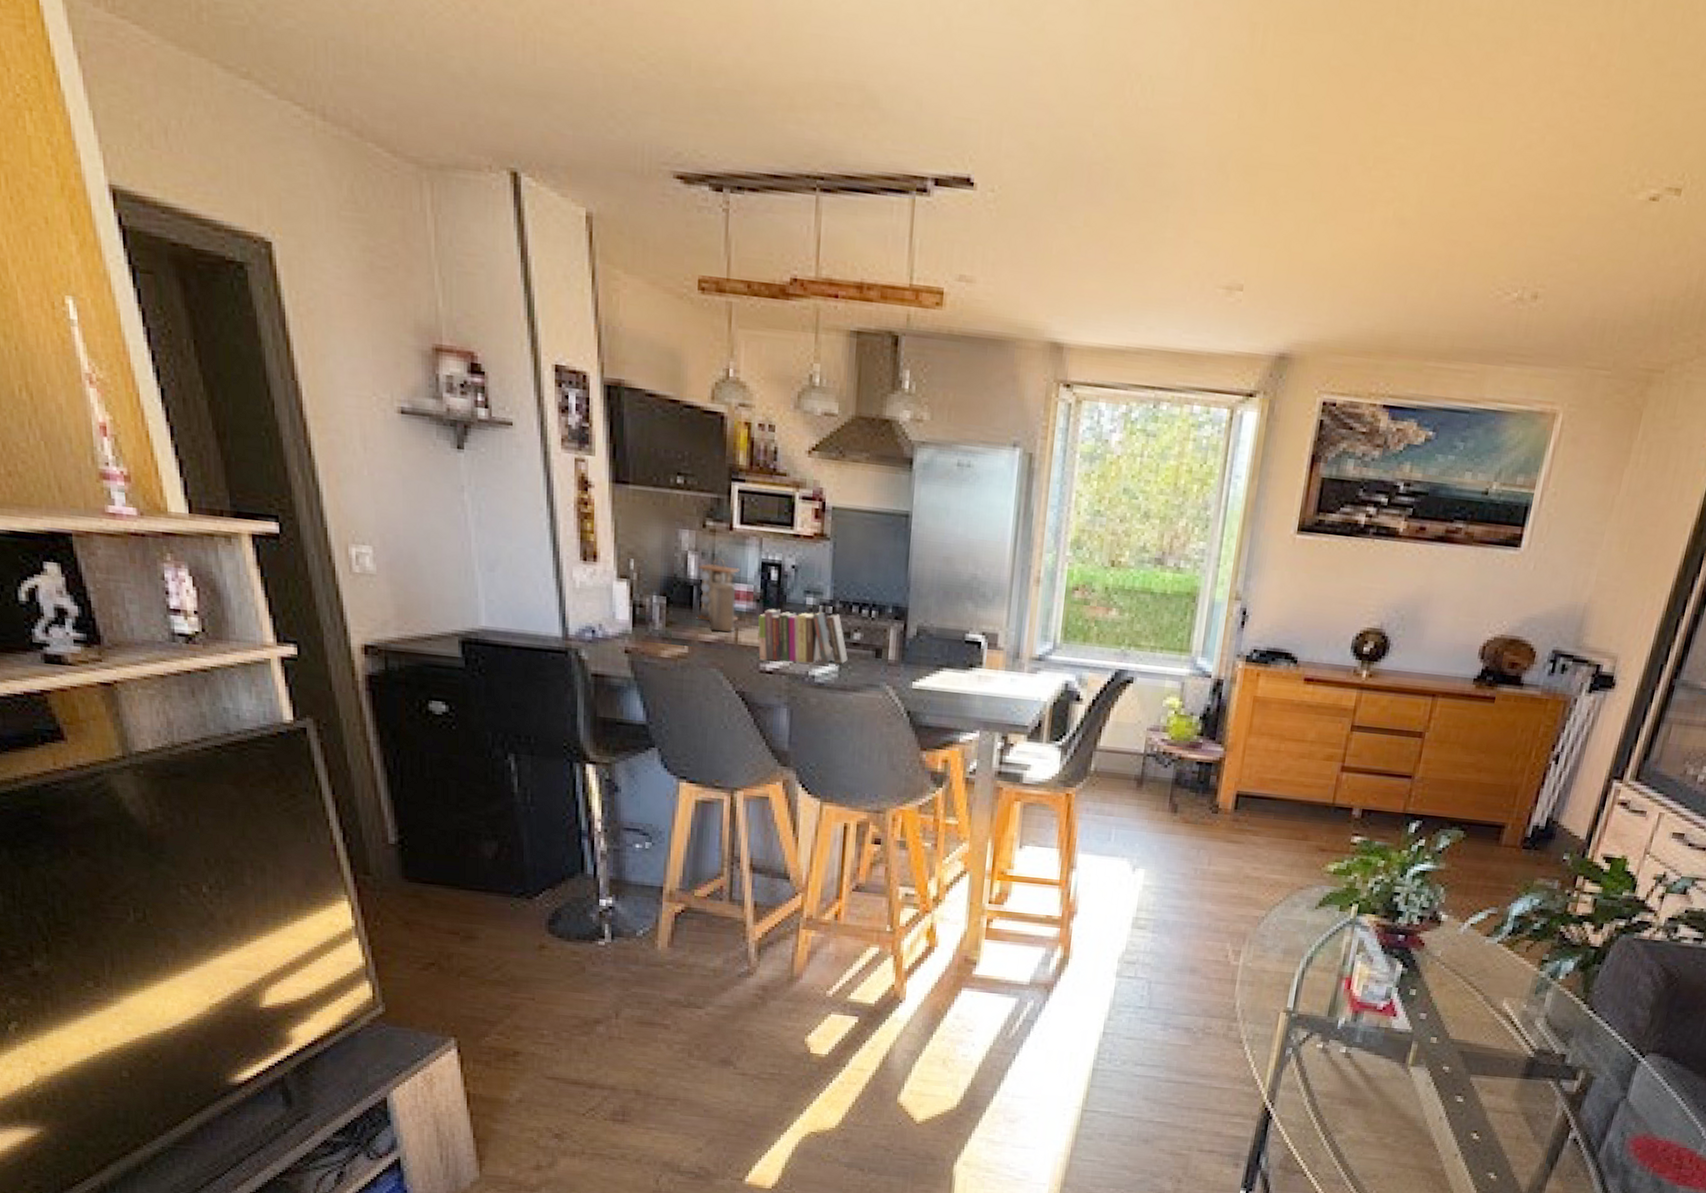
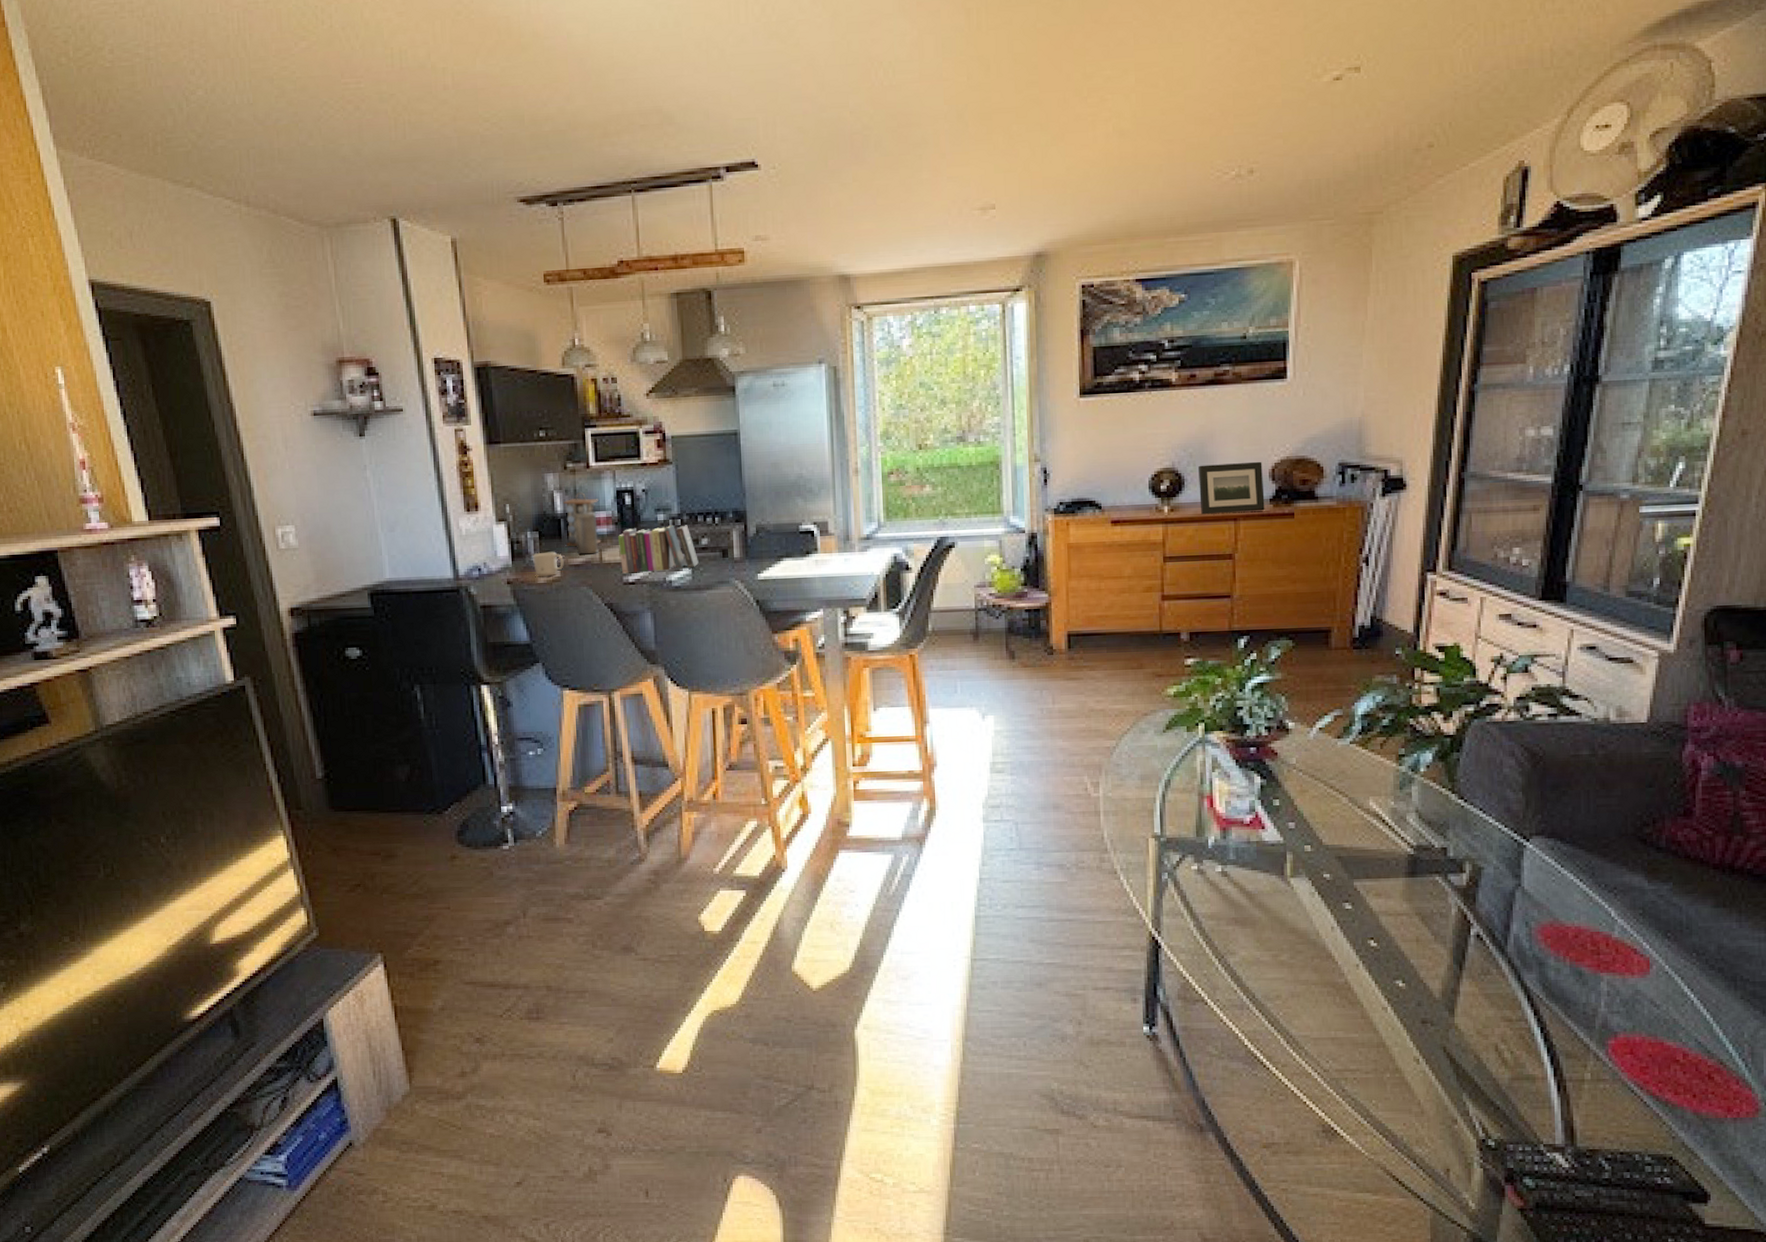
mug: none [656,621,693,652] -> present [532,551,564,577]
picture frame: none [1400,630,1475,691] -> present [1198,461,1265,515]

